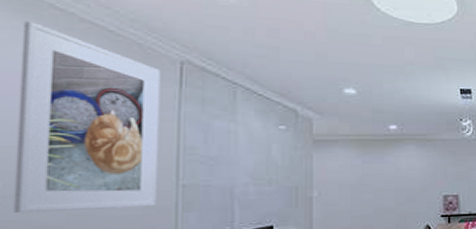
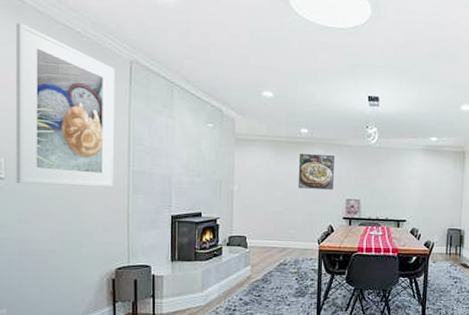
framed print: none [388,150,428,188] -> present [298,153,334,190]

